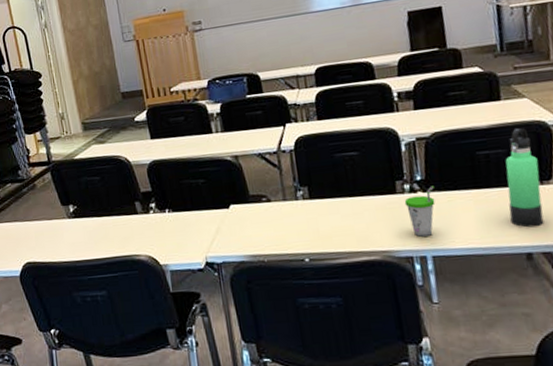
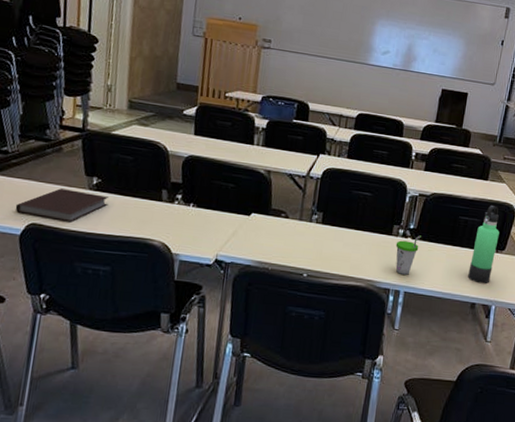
notebook: none [9,221,89,256] -> present [15,188,110,223]

